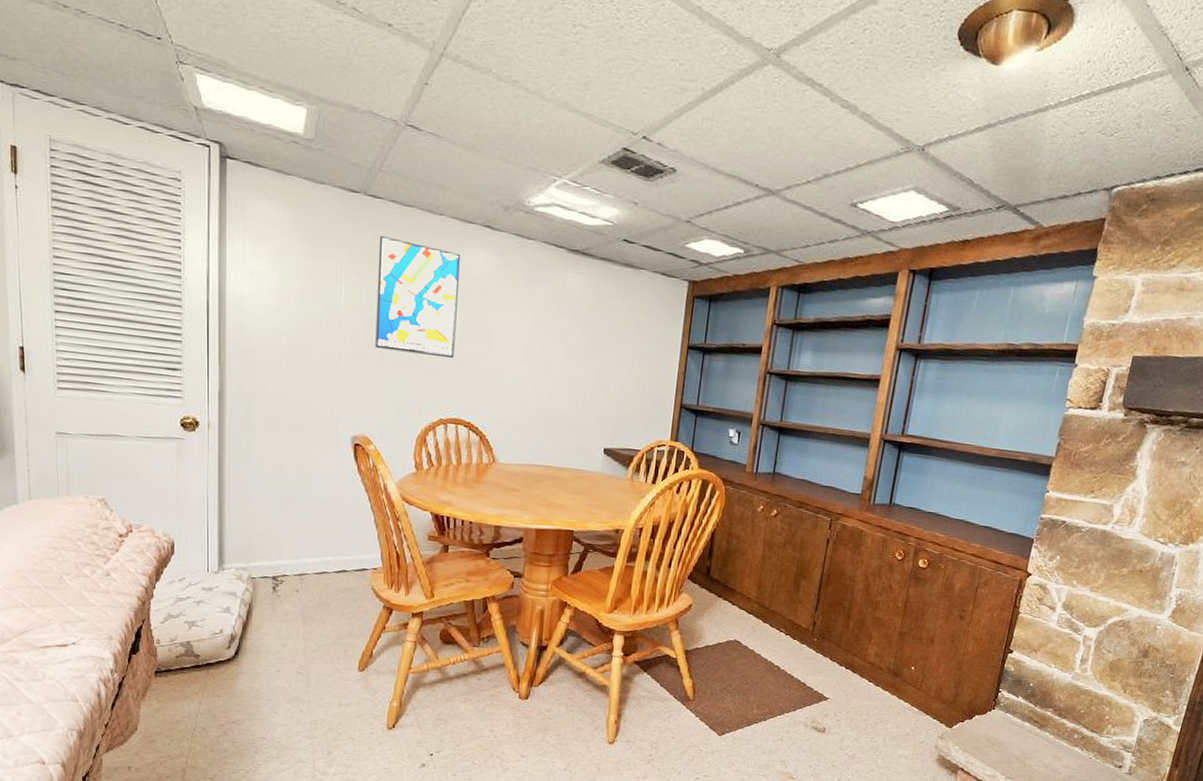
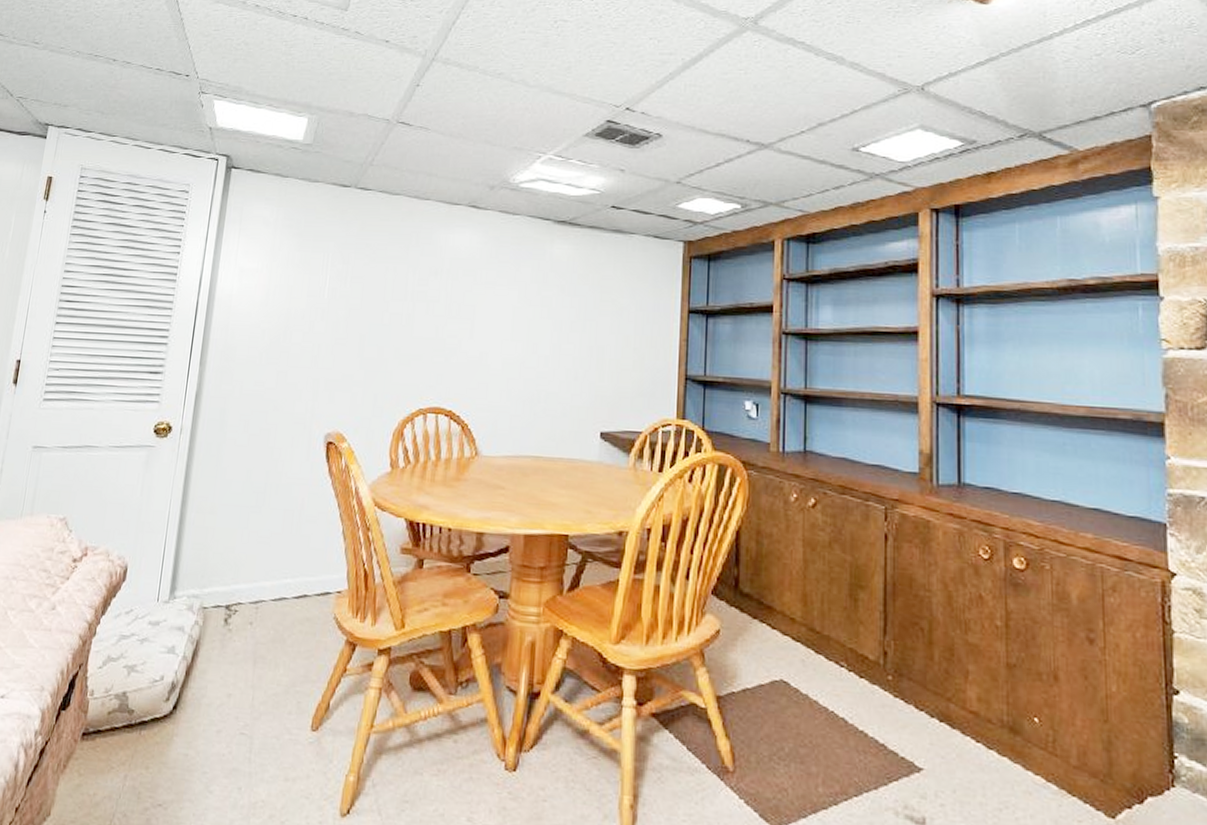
wall art: present [375,236,460,359] -> none [356,225,445,342]

